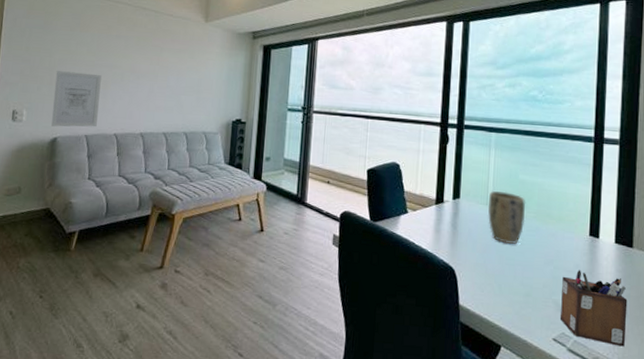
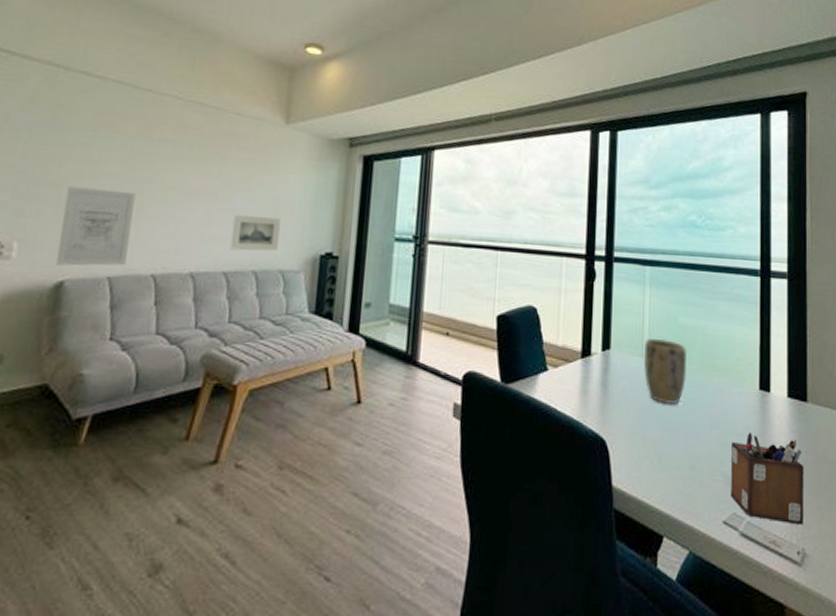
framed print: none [167,91,203,118] -> present [230,215,281,251]

